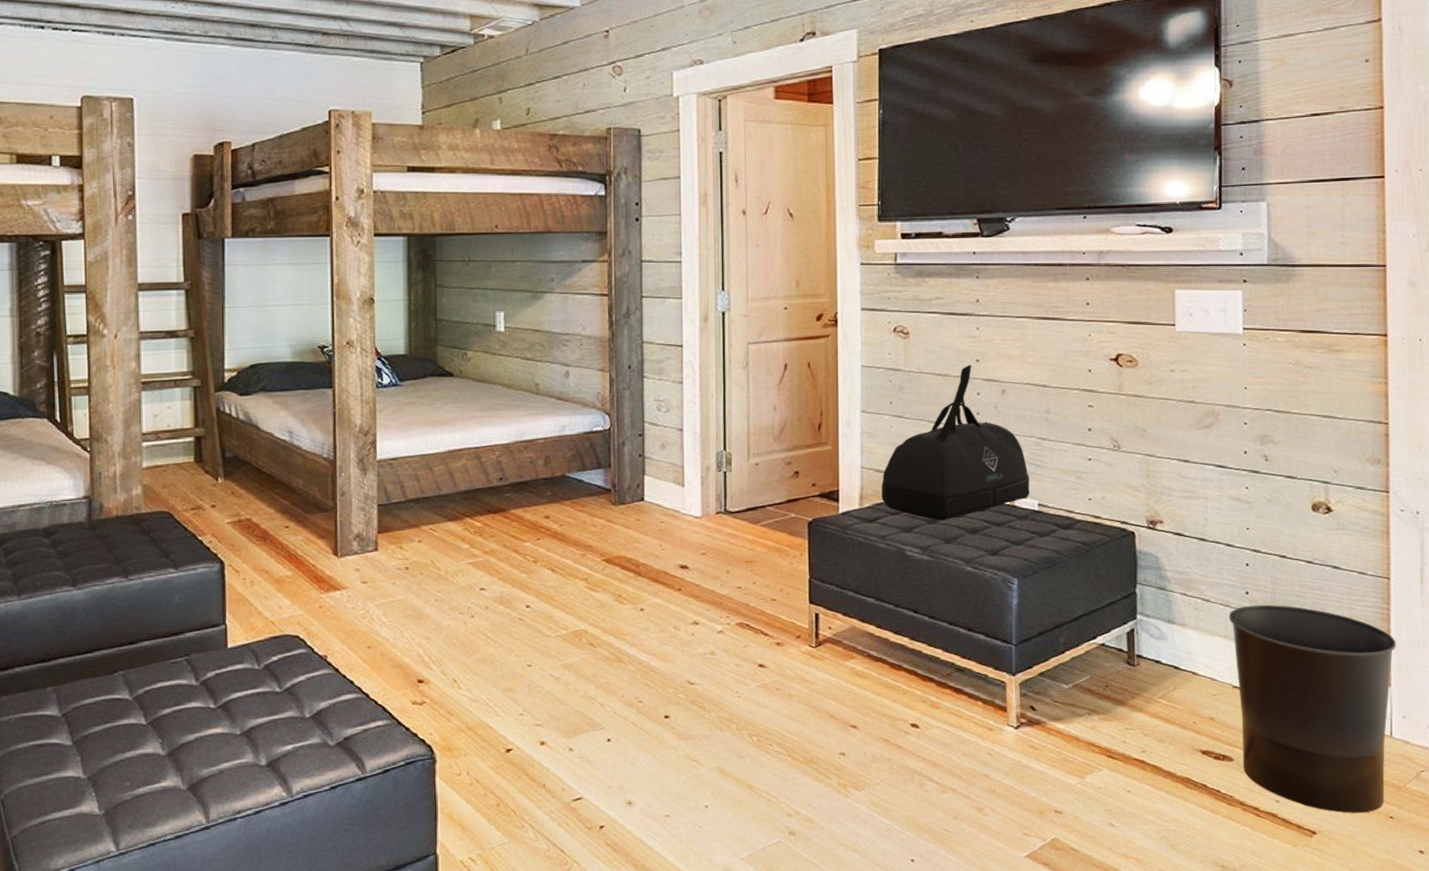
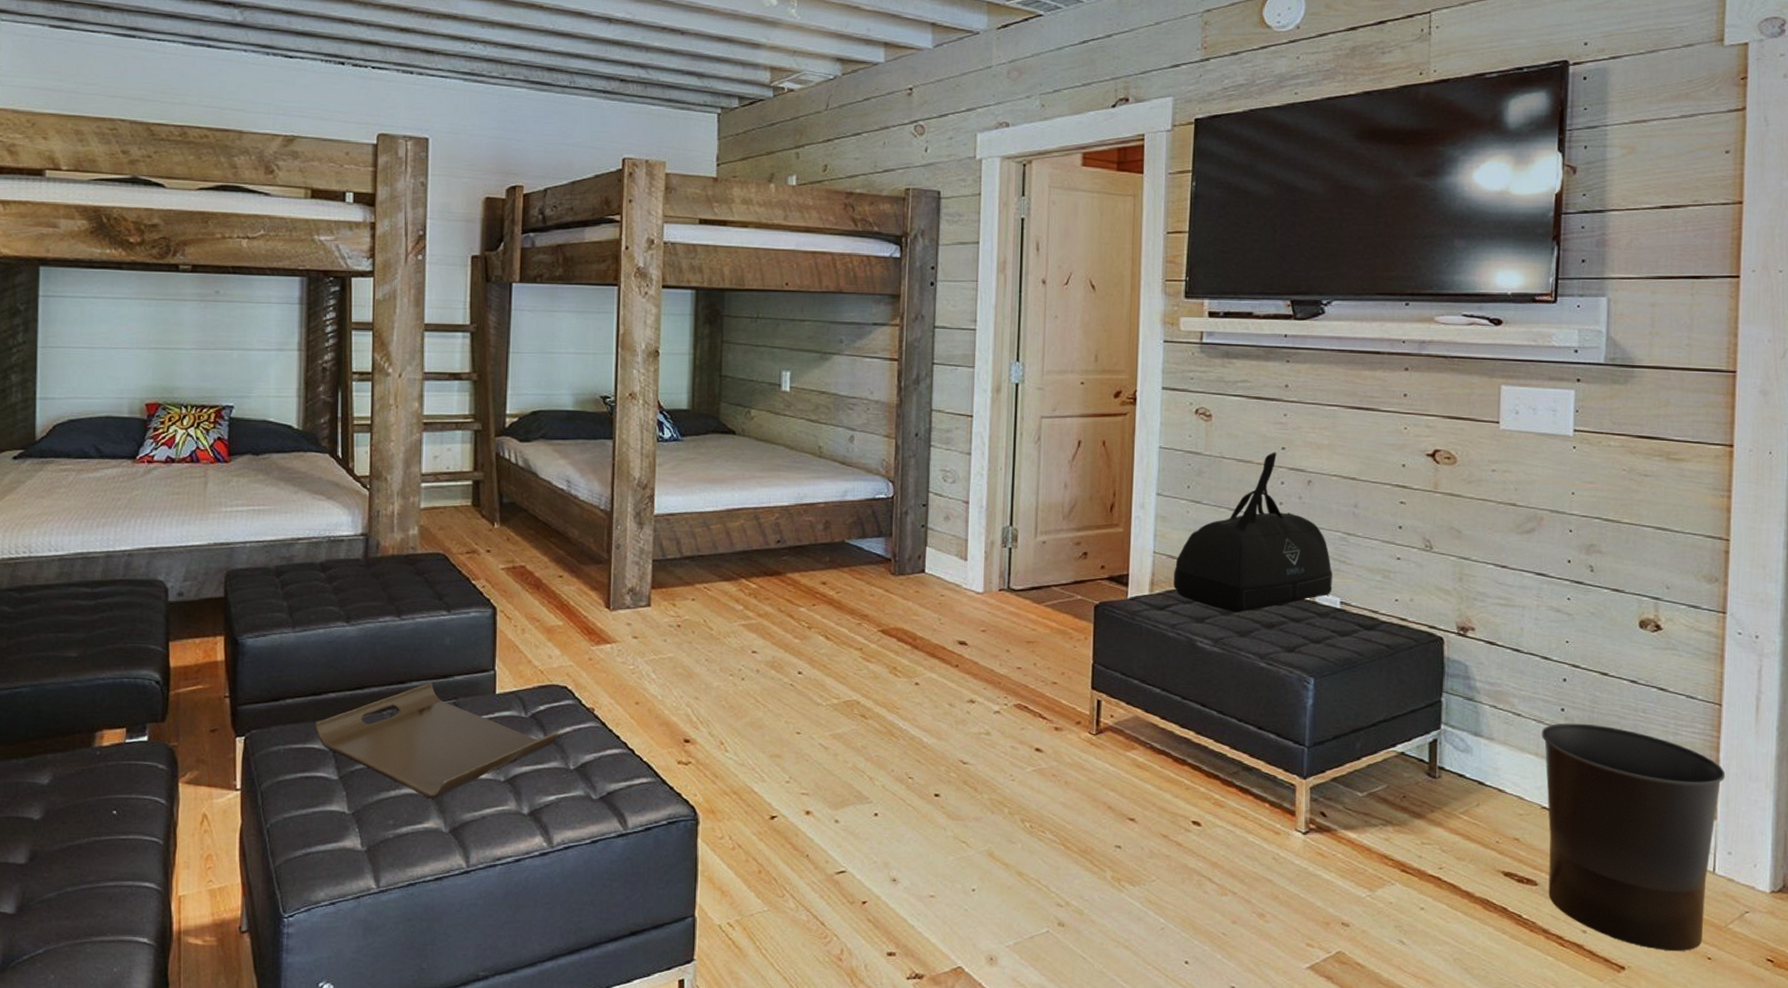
serving tray: none [45,641,292,757] -> present [315,682,558,799]

